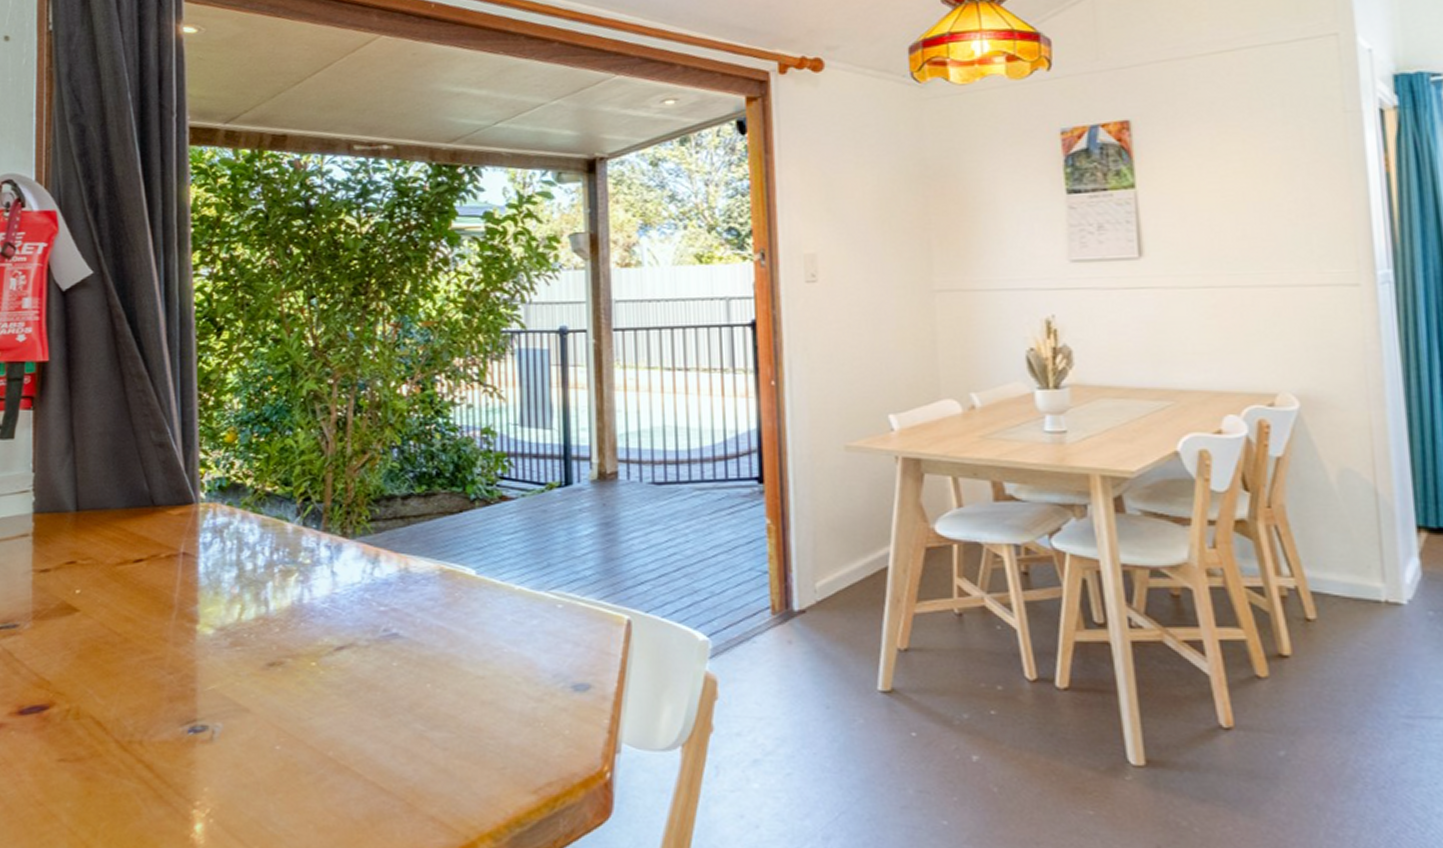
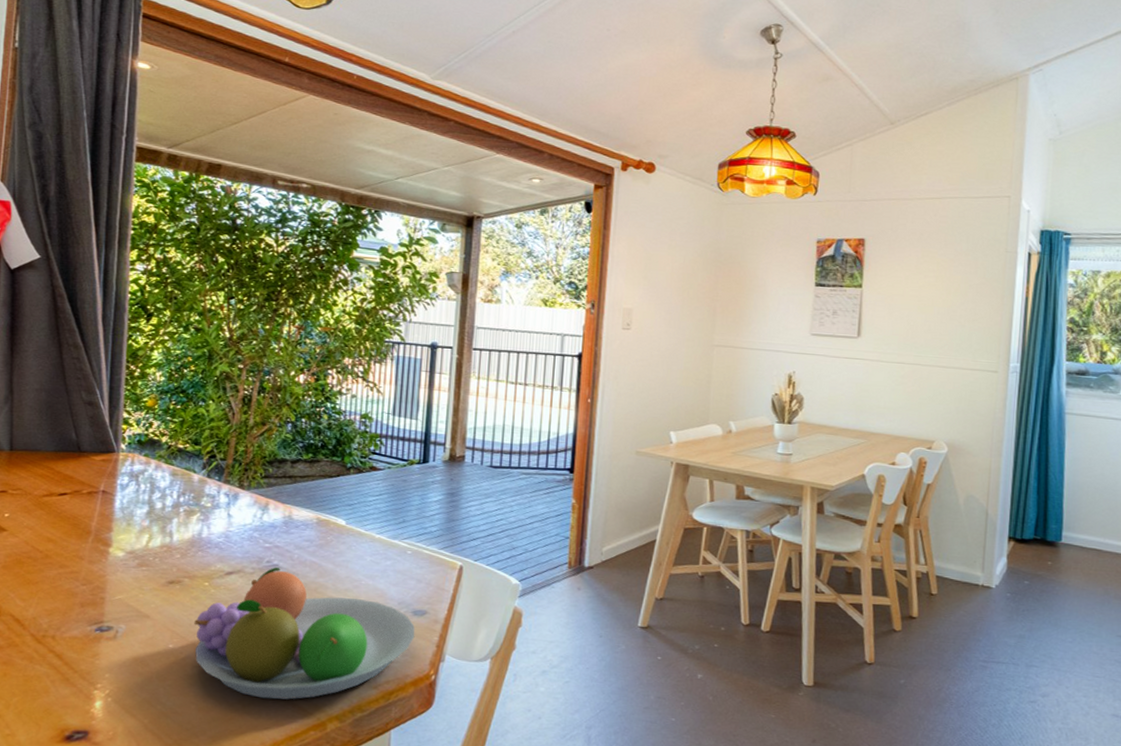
fruit bowl: none [303,637,579,814] -> present [194,567,415,700]

